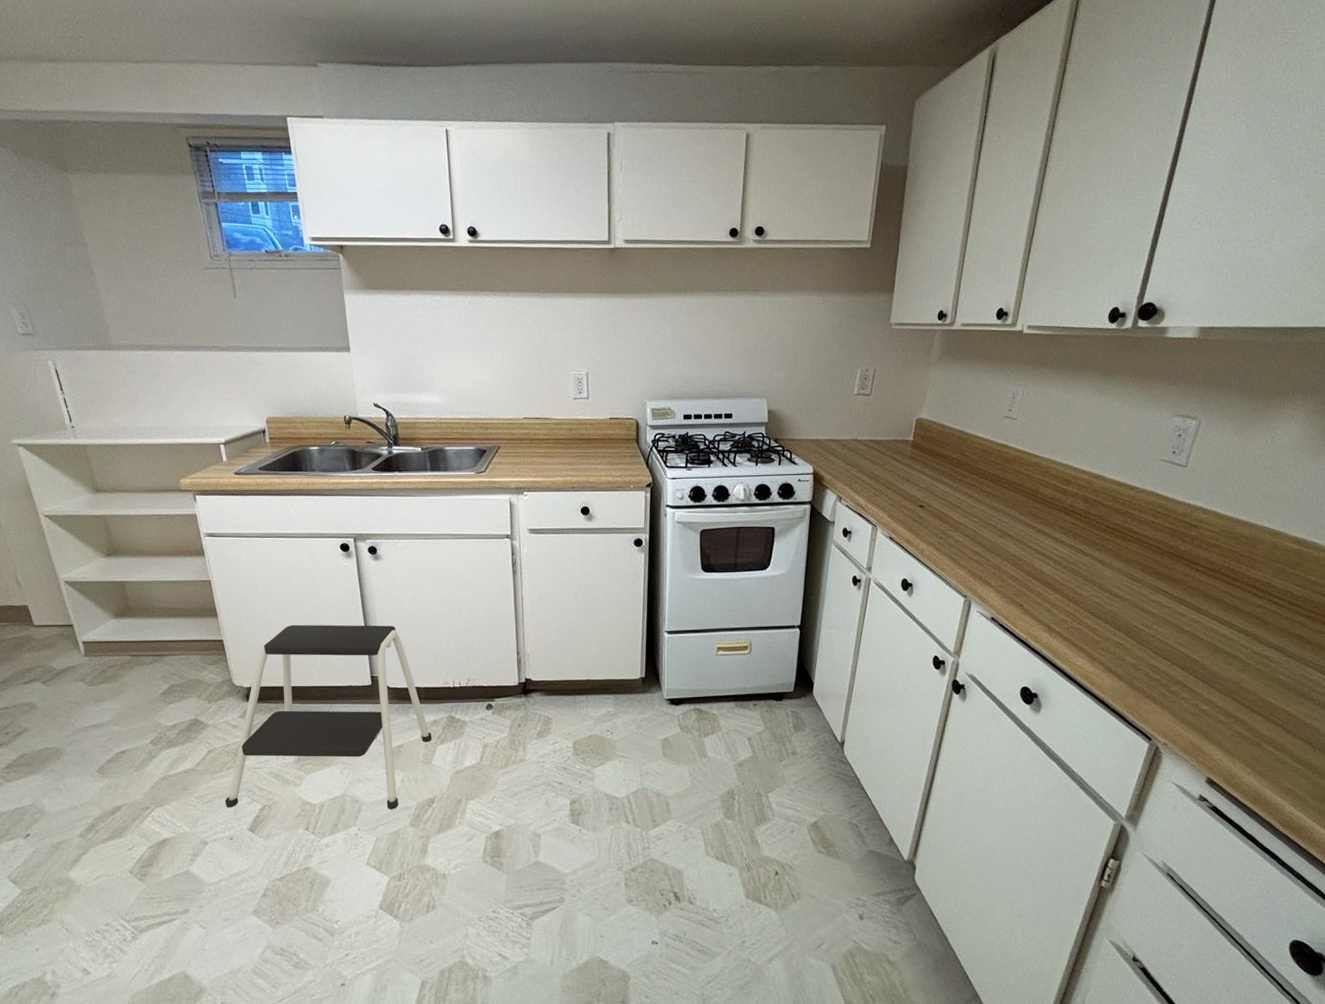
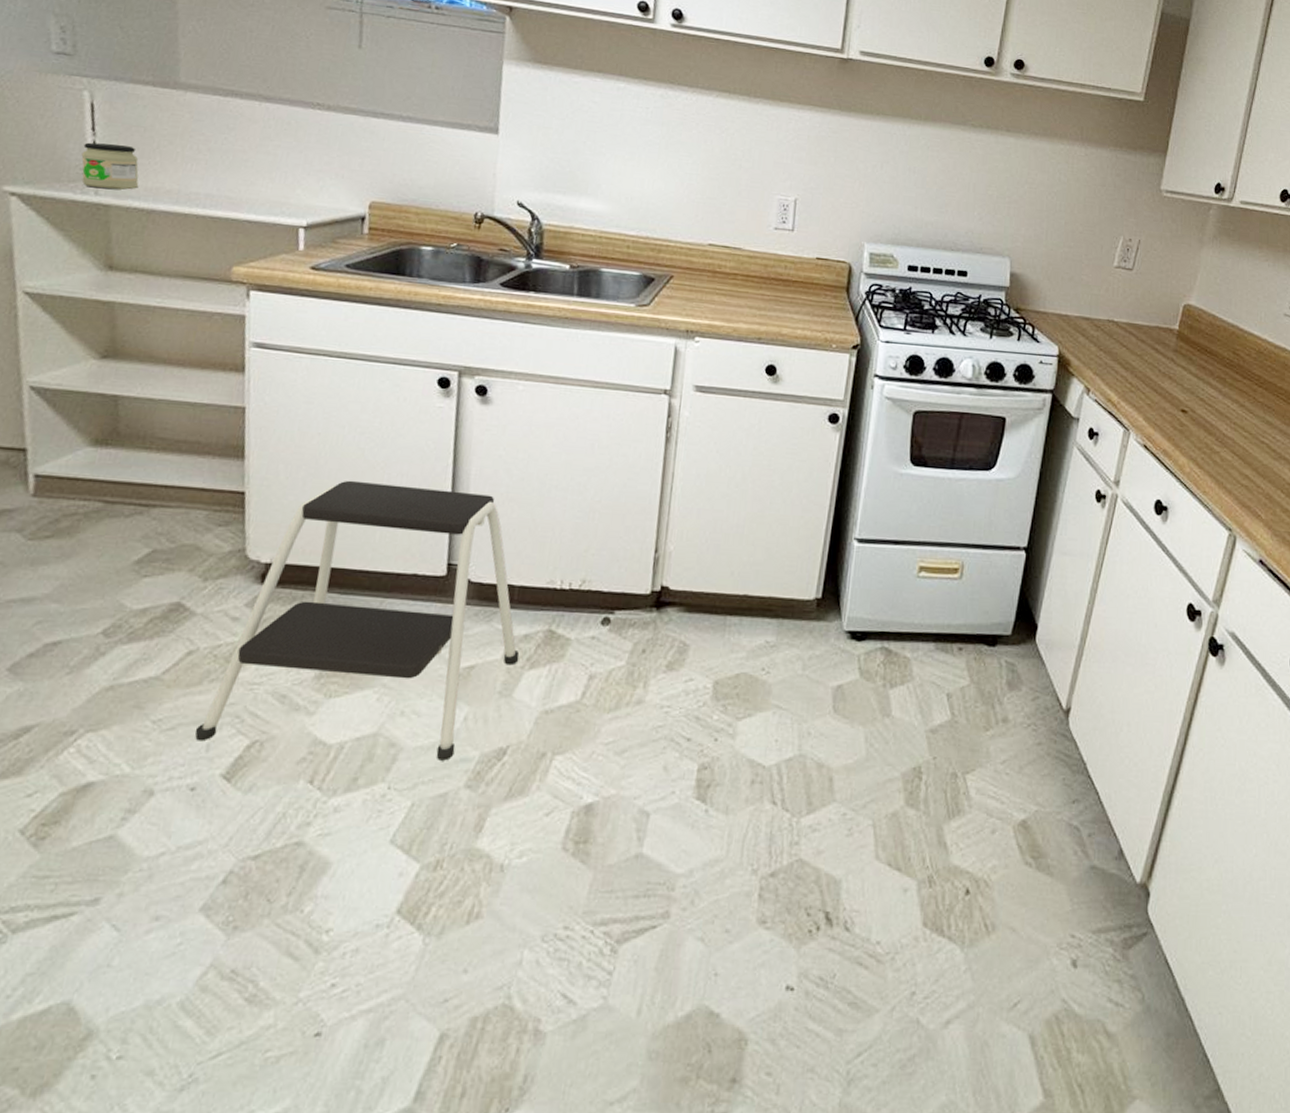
jar: none [58,399,102,433] -> present [81,142,139,190]

